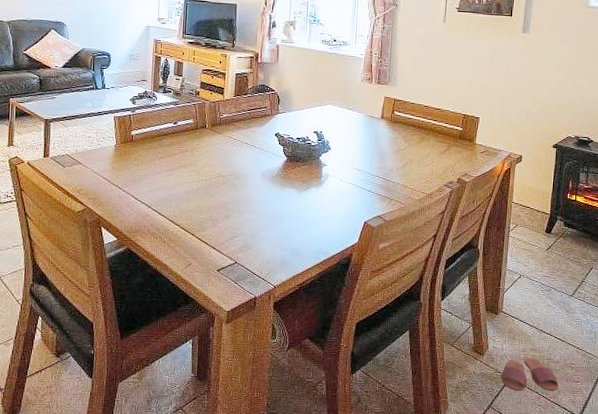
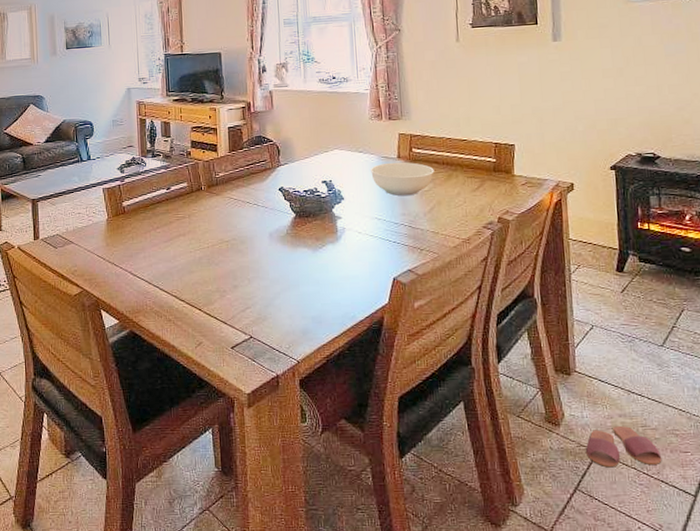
bowl: none [357,121,411,152] -> present [371,162,434,196]

